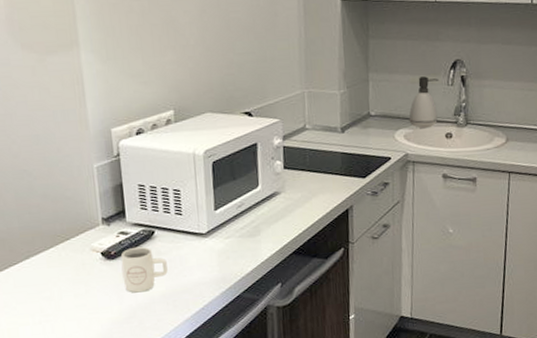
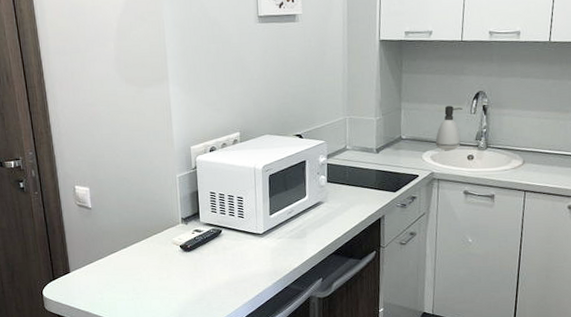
mug: present [121,247,168,293] -> none [195,243,231,280]

